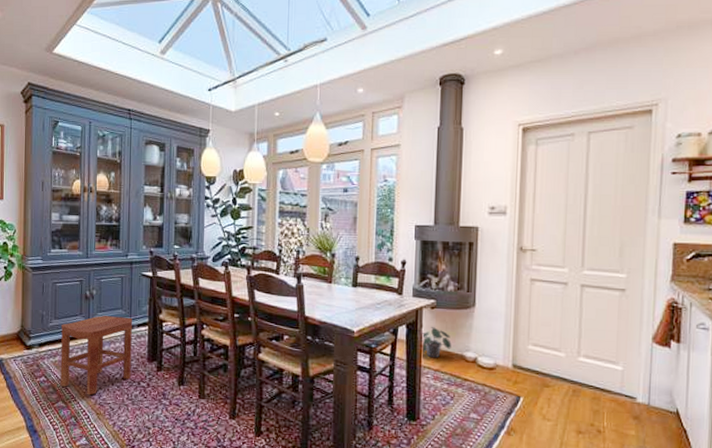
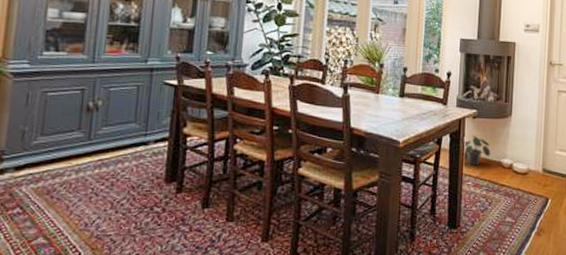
stool: present [60,316,132,396] -> none [42,131,148,227]

